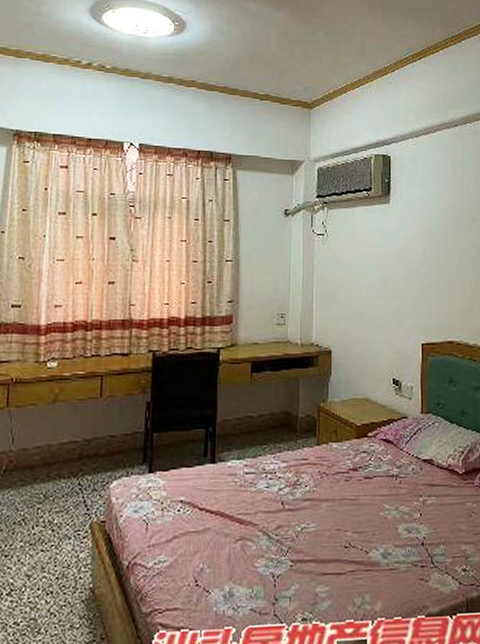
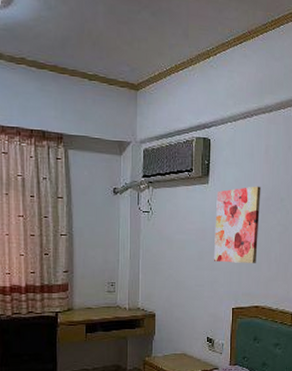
wall art: none [397,205,450,291] -> present [213,186,261,263]

